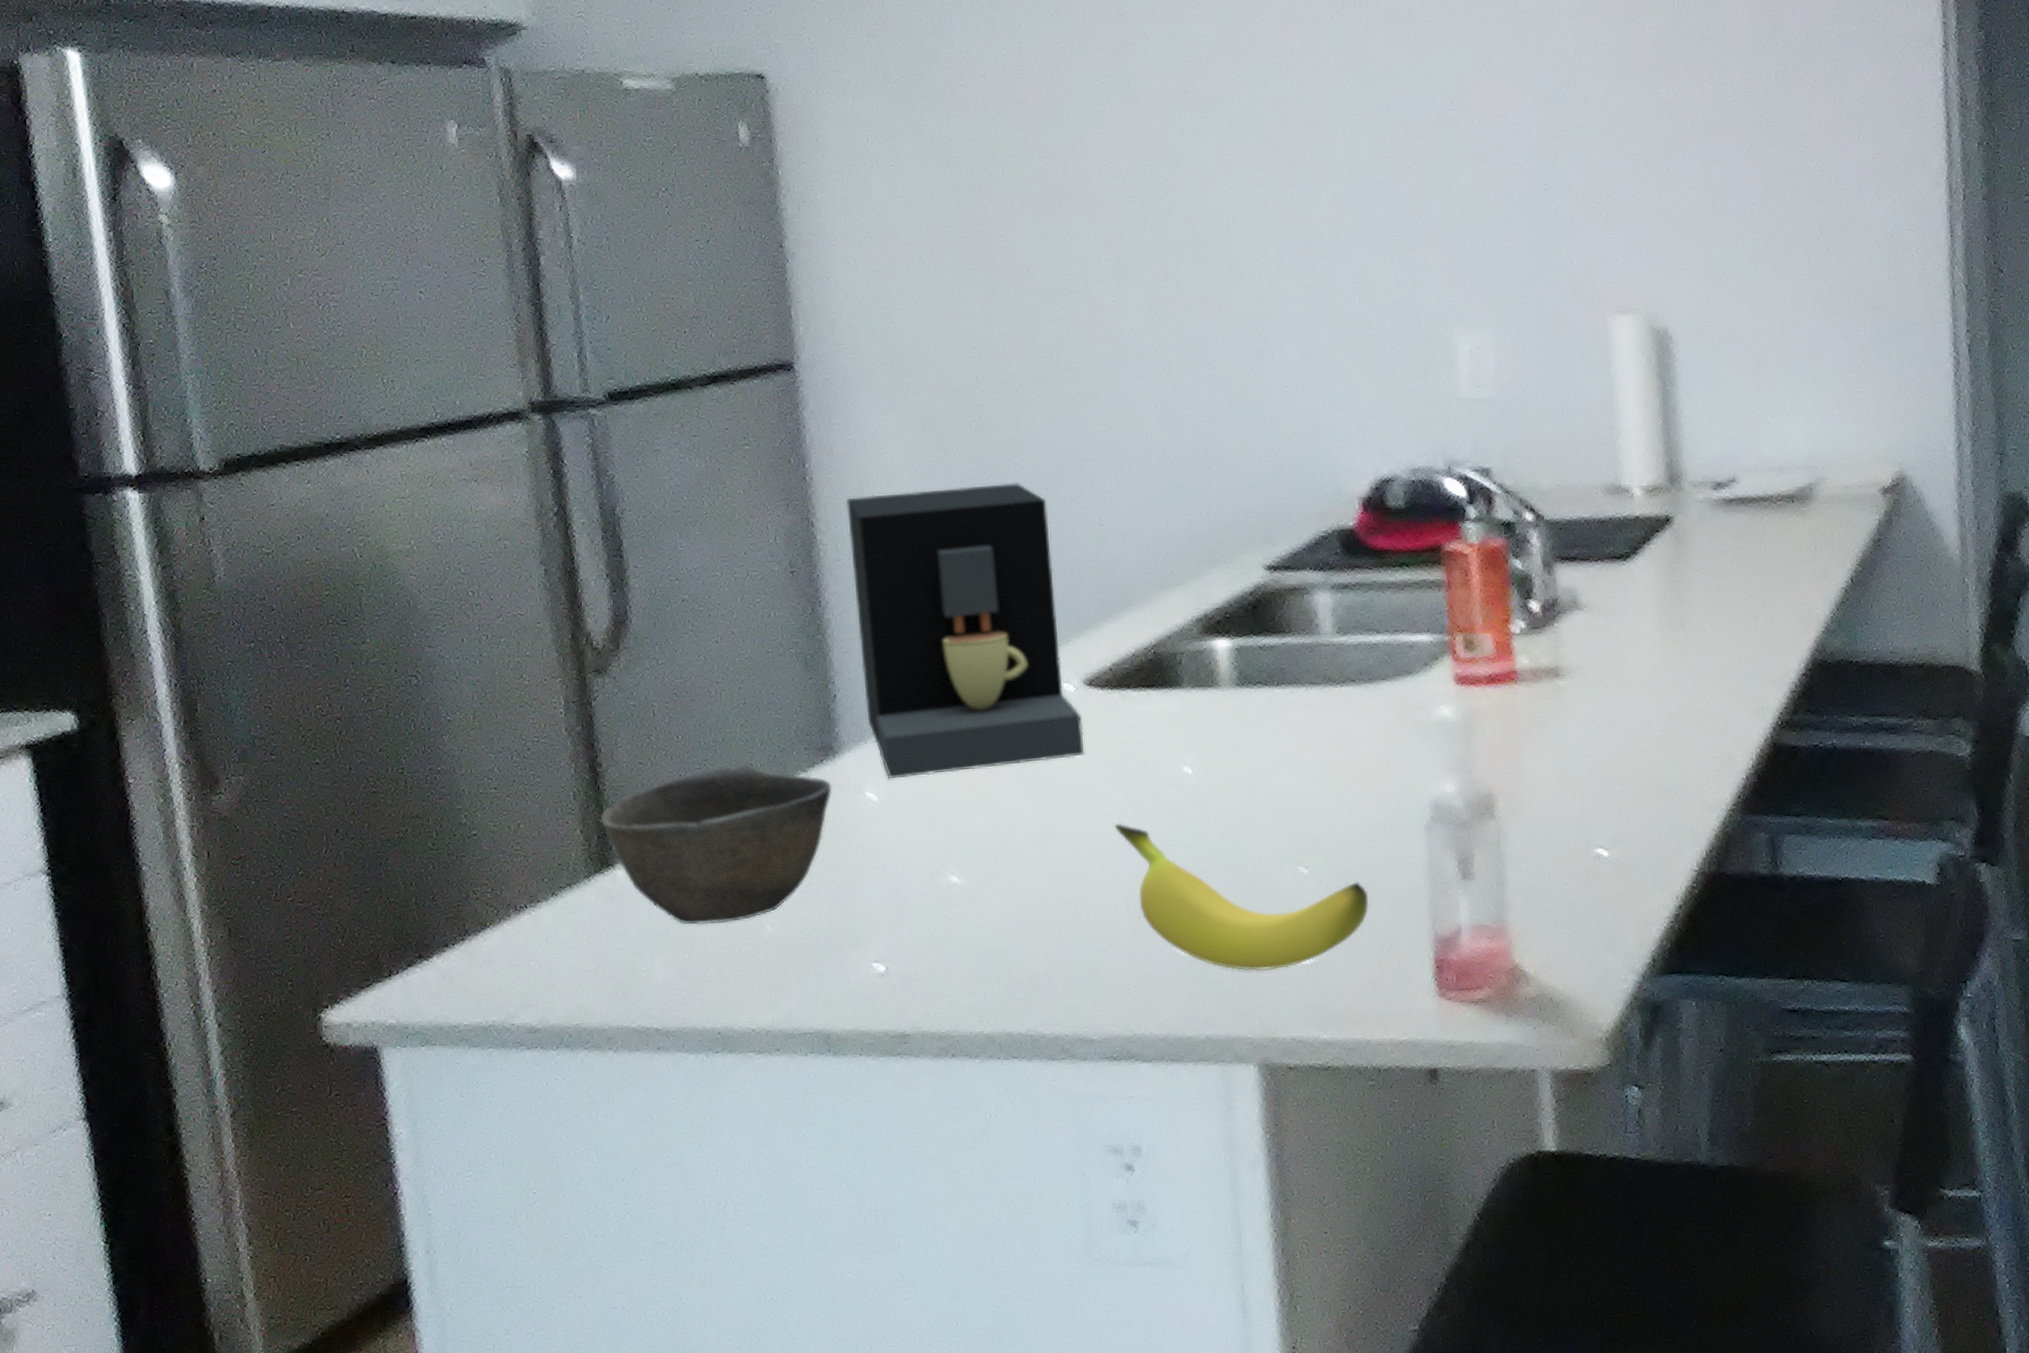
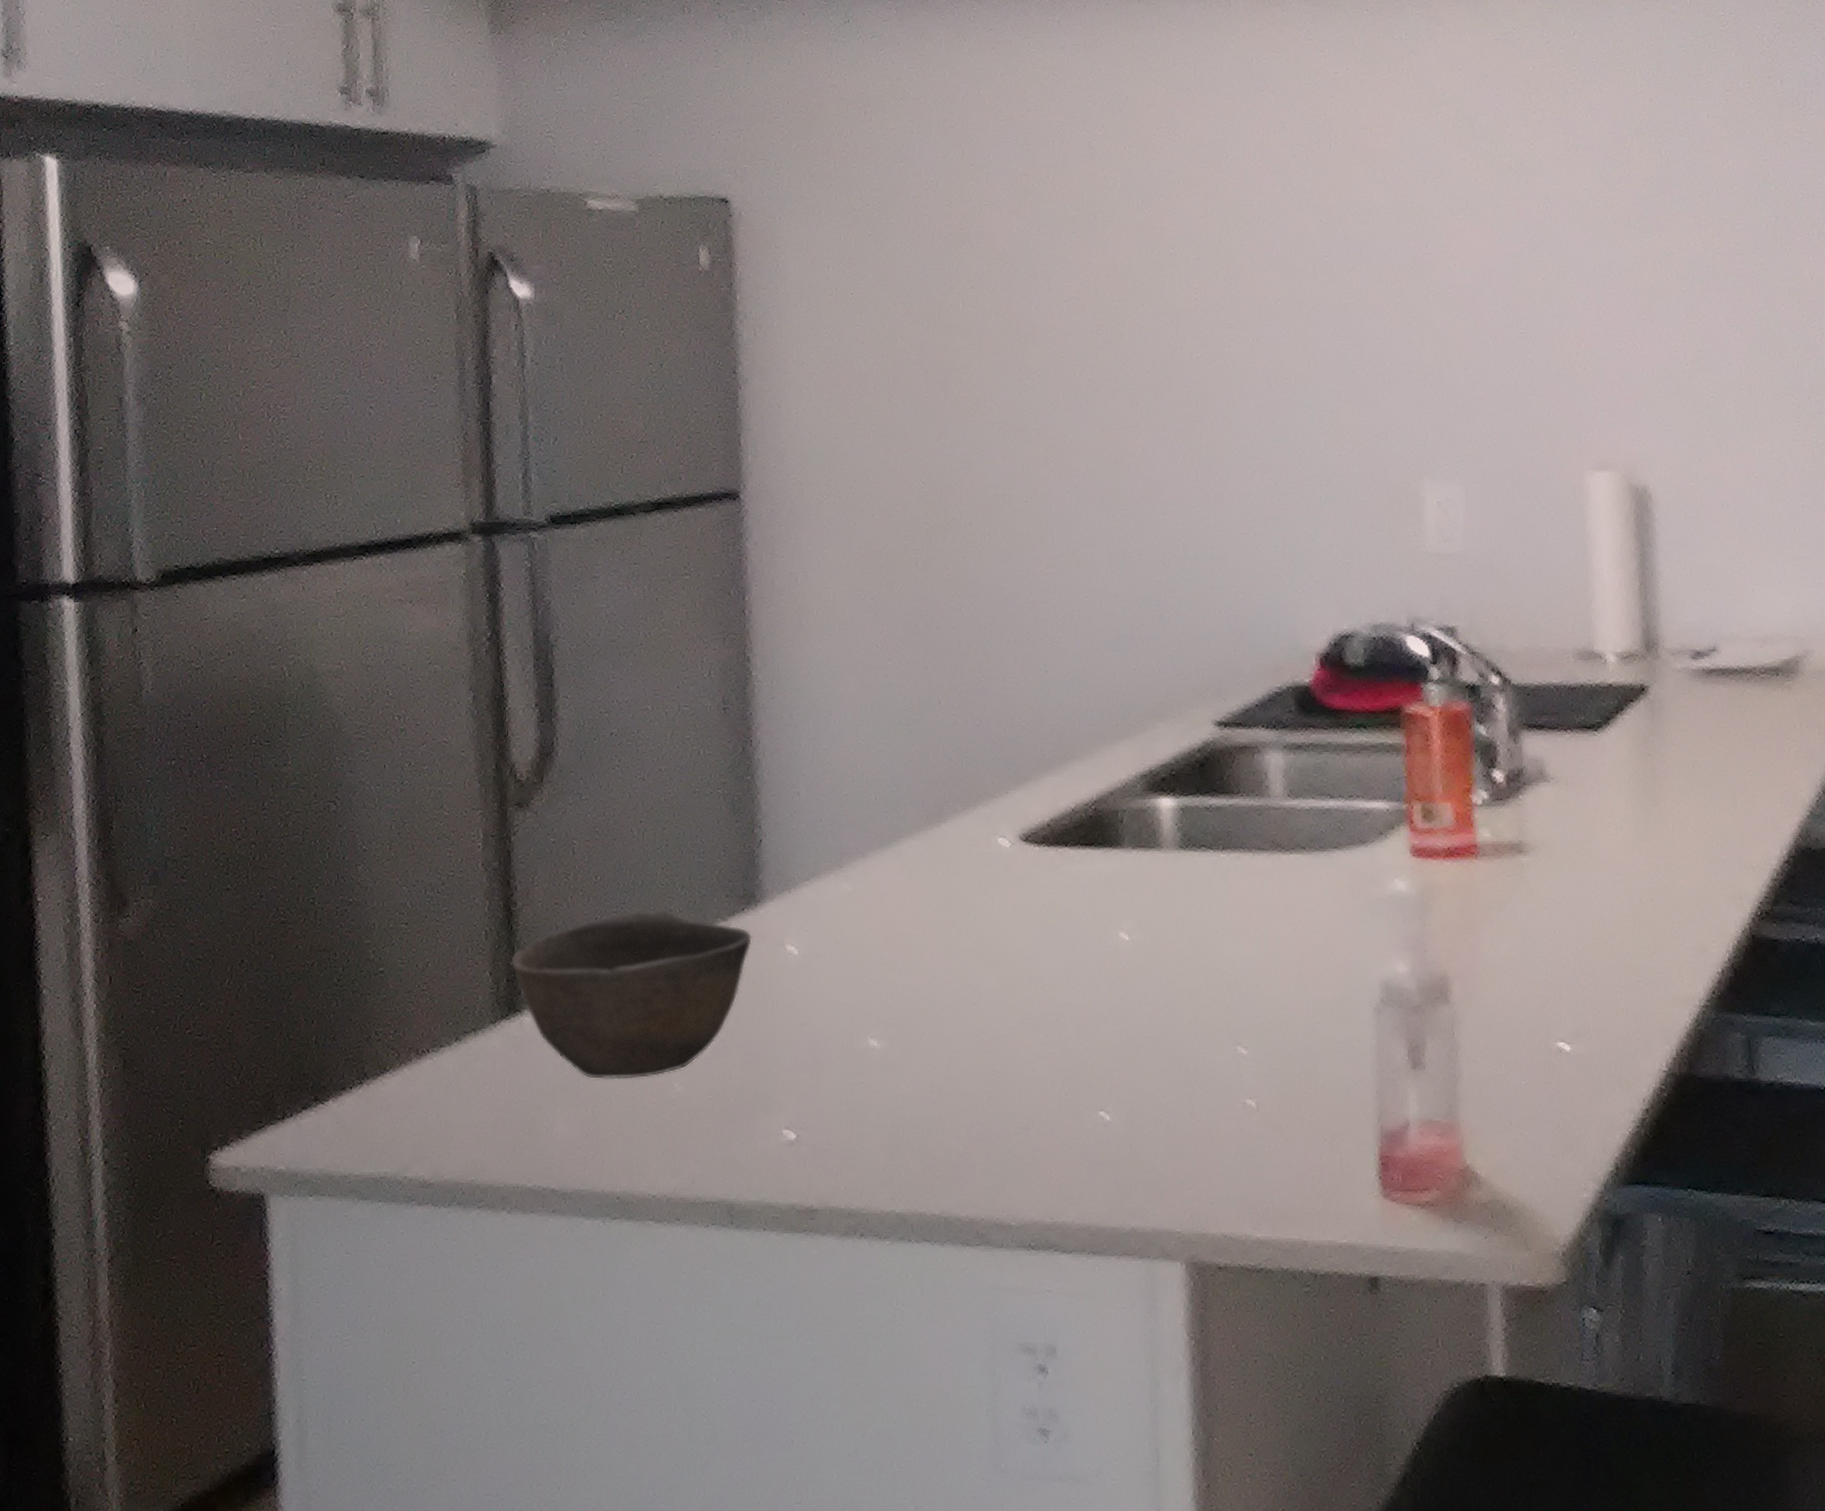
coffee maker: present [846,483,1084,779] -> none [784,624,1017,932]
banana: present [1114,823,1369,971] -> none [1044,990,1311,1159]

